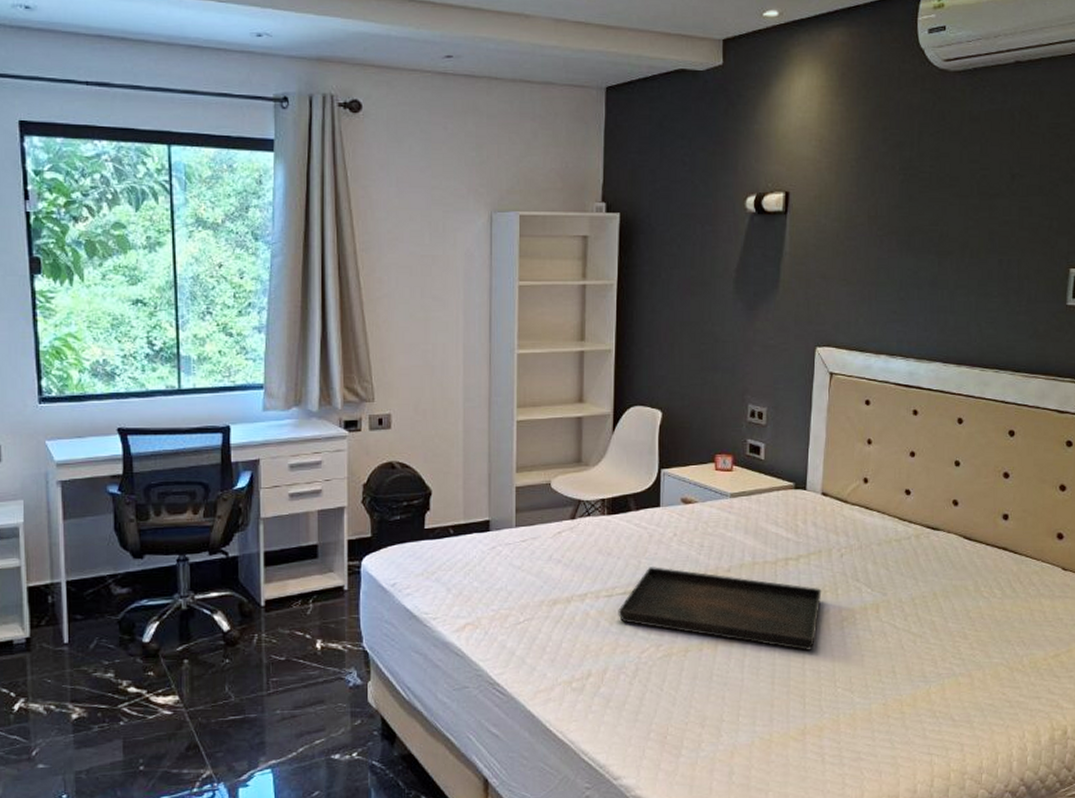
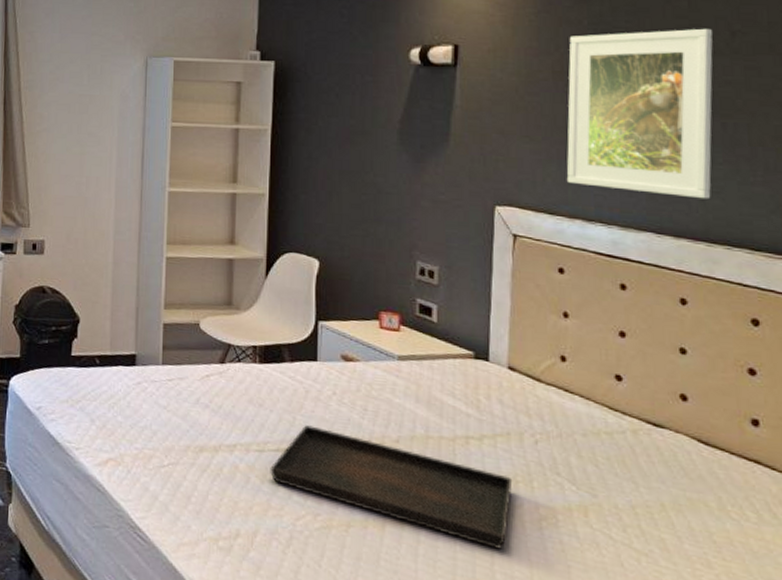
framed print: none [875,172,997,329] -> present [566,28,713,199]

